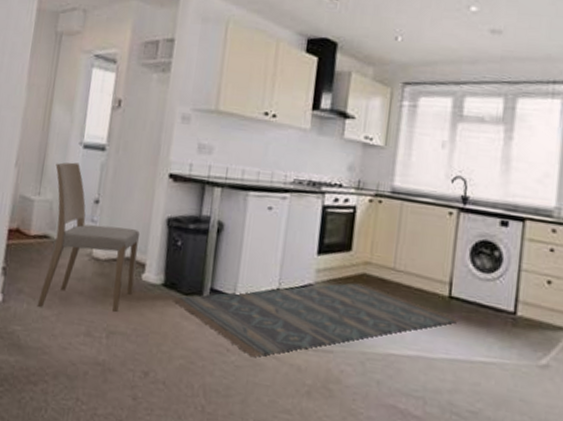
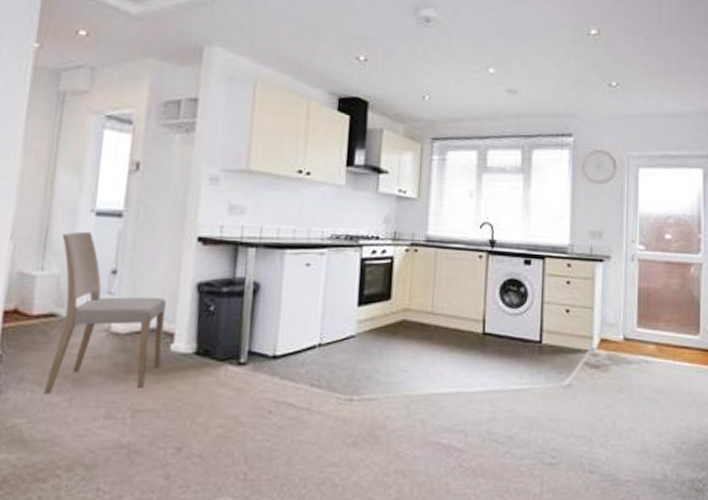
rug: present [172,282,460,358] -> none [206,330,494,416]

